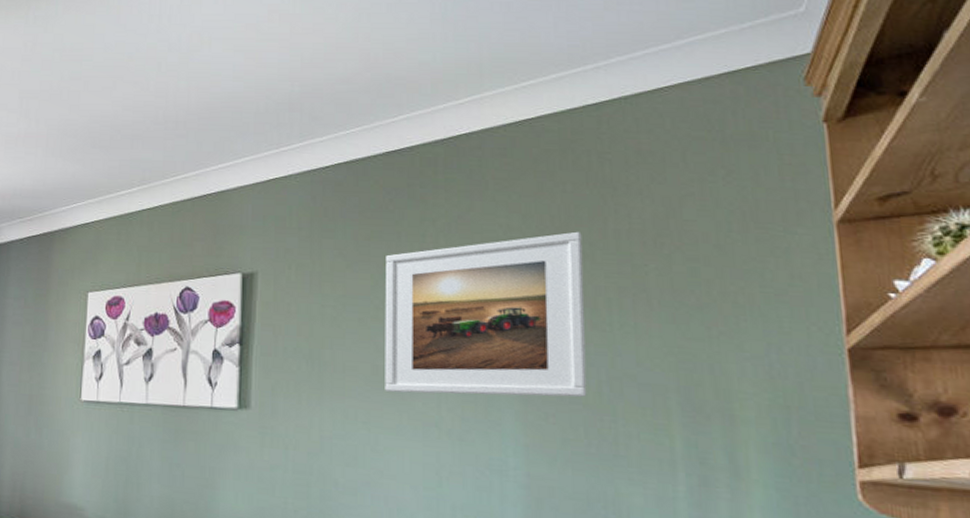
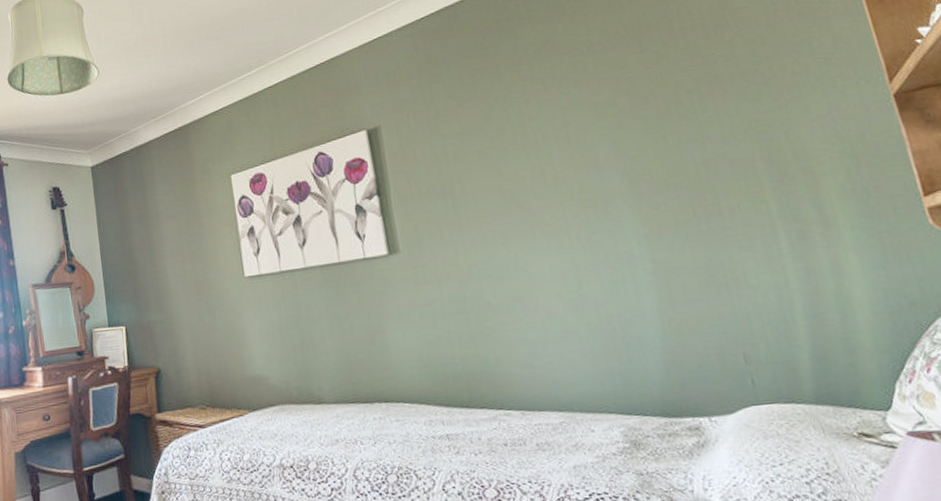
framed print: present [385,231,587,397] -> none [490,35,688,213]

